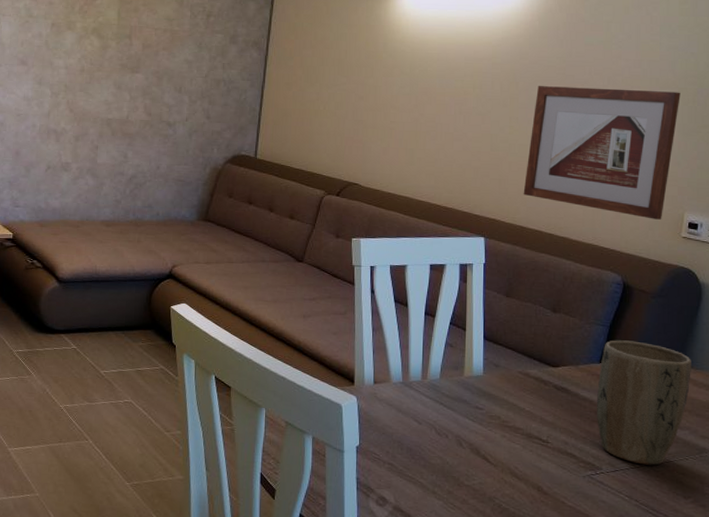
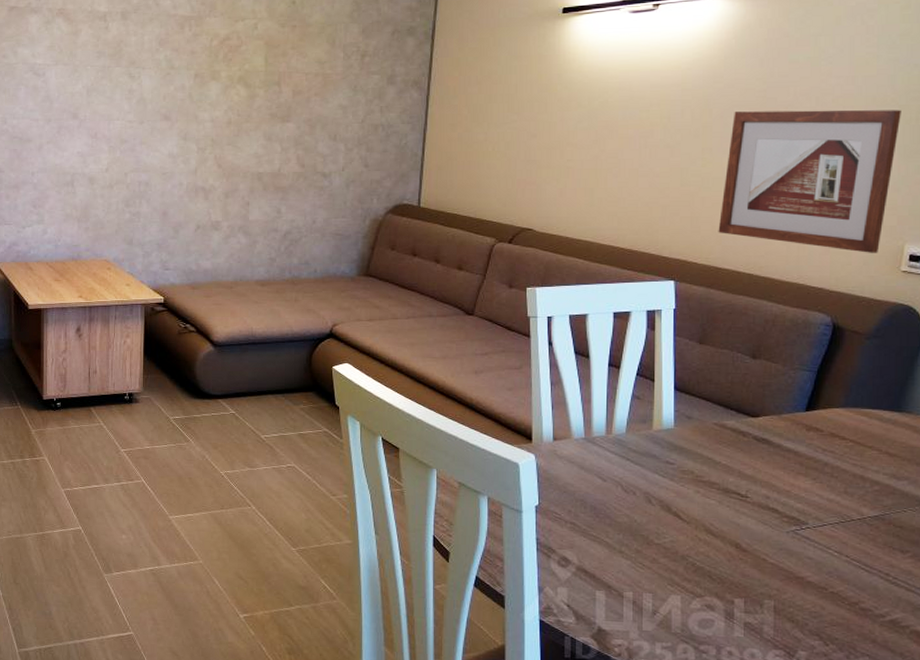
plant pot: present [596,340,691,466] -> none [801,386,911,519]

